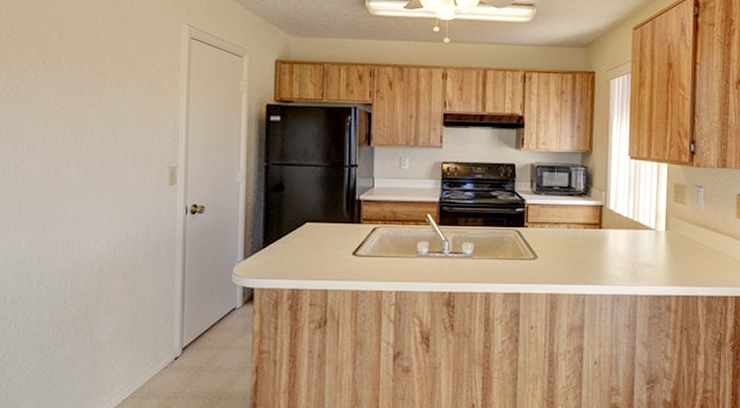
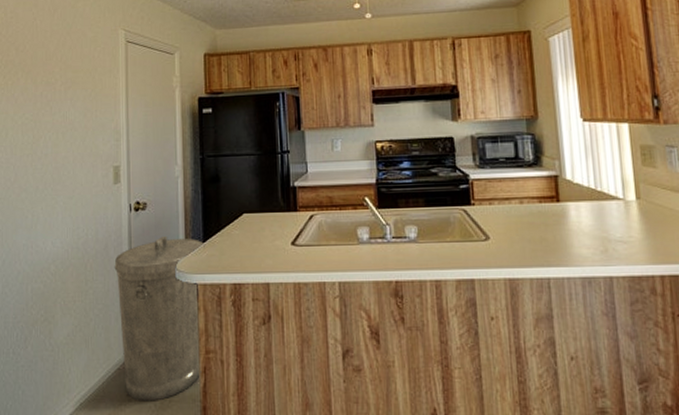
trash can: none [166,240,264,398] -> present [114,235,205,401]

